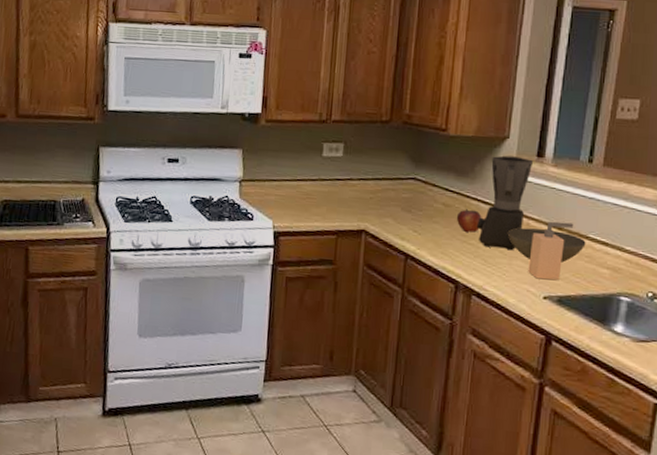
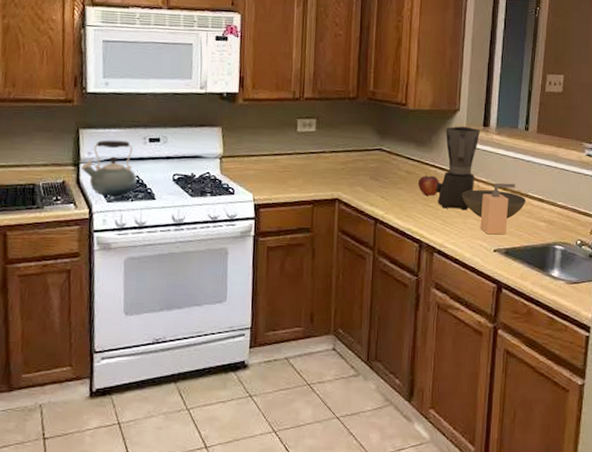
kettle: none [100,159,154,216] -> present [81,140,137,196]

